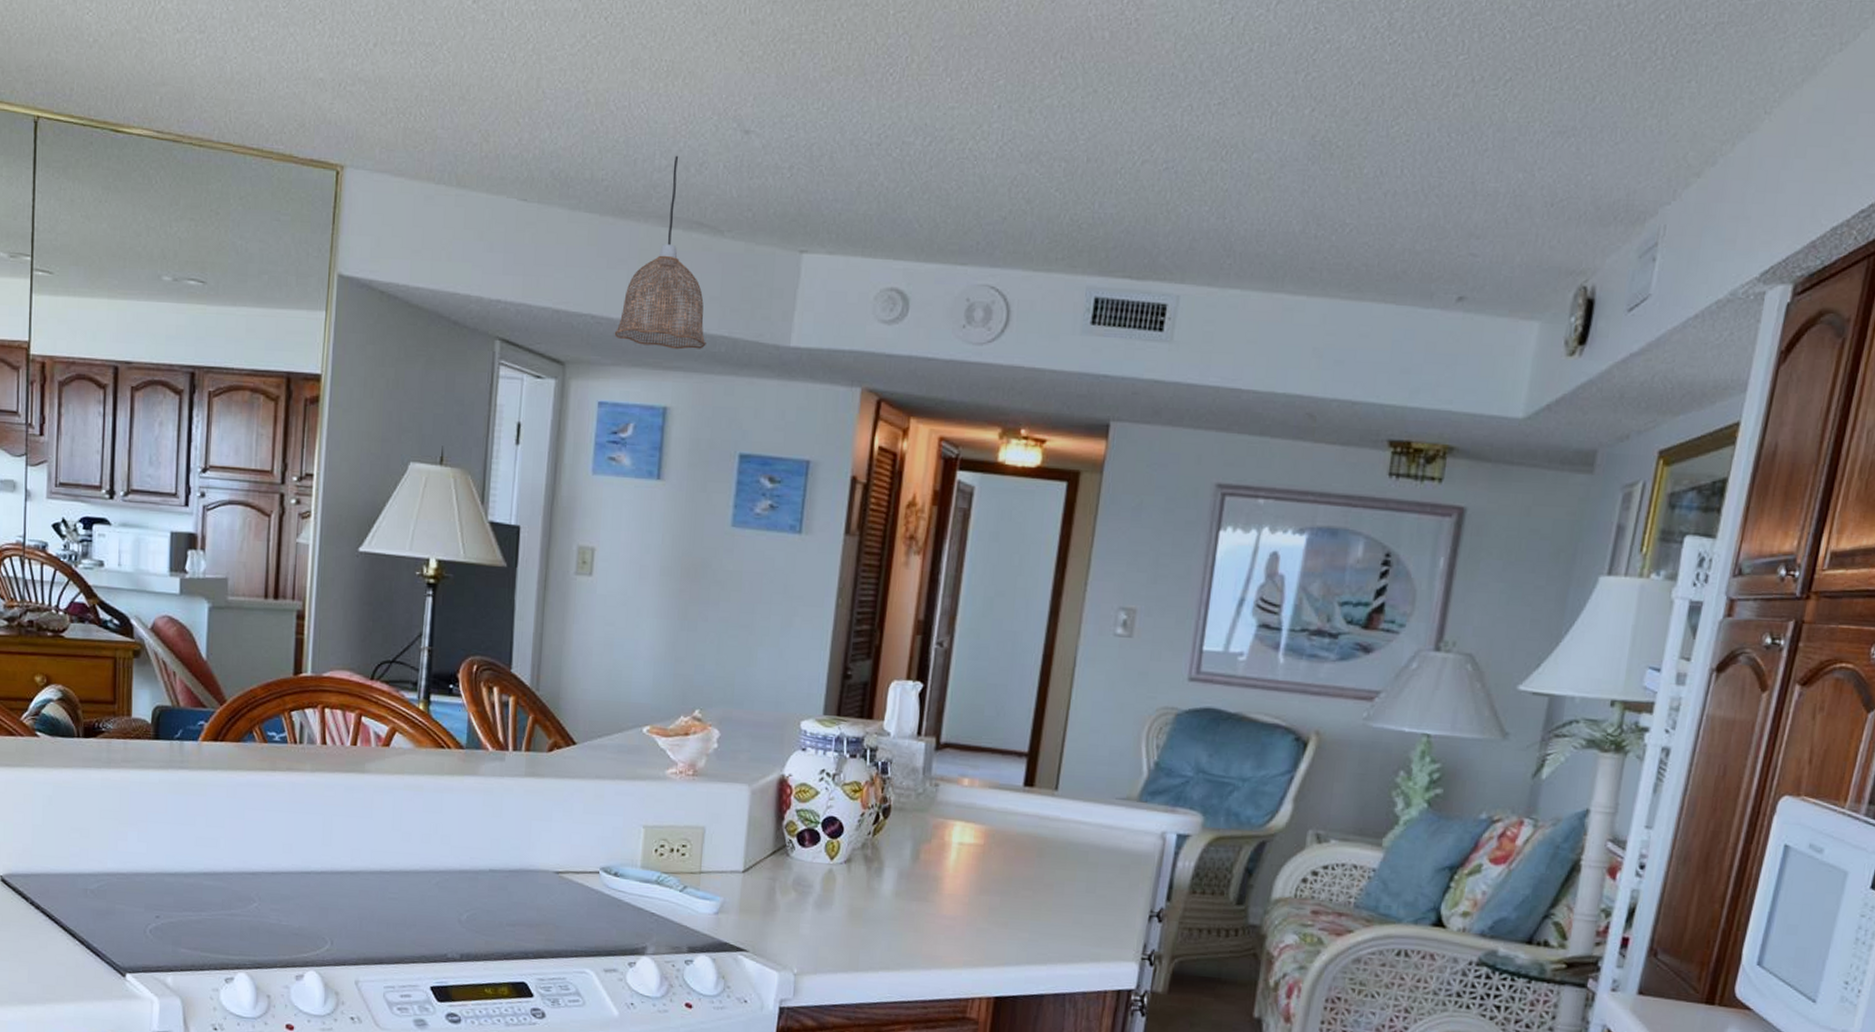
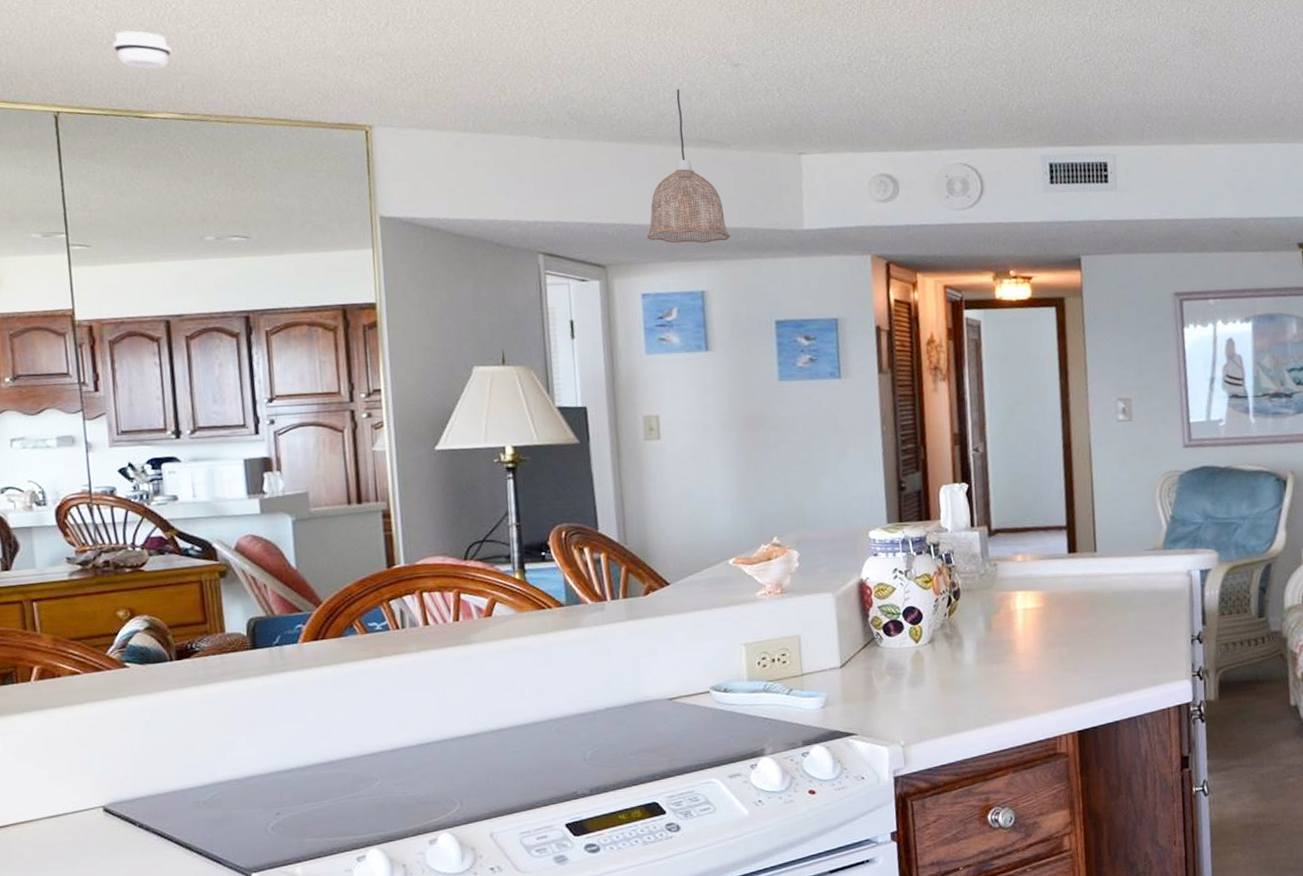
smoke detector: none [98,28,155,76] -> present [113,30,172,69]

